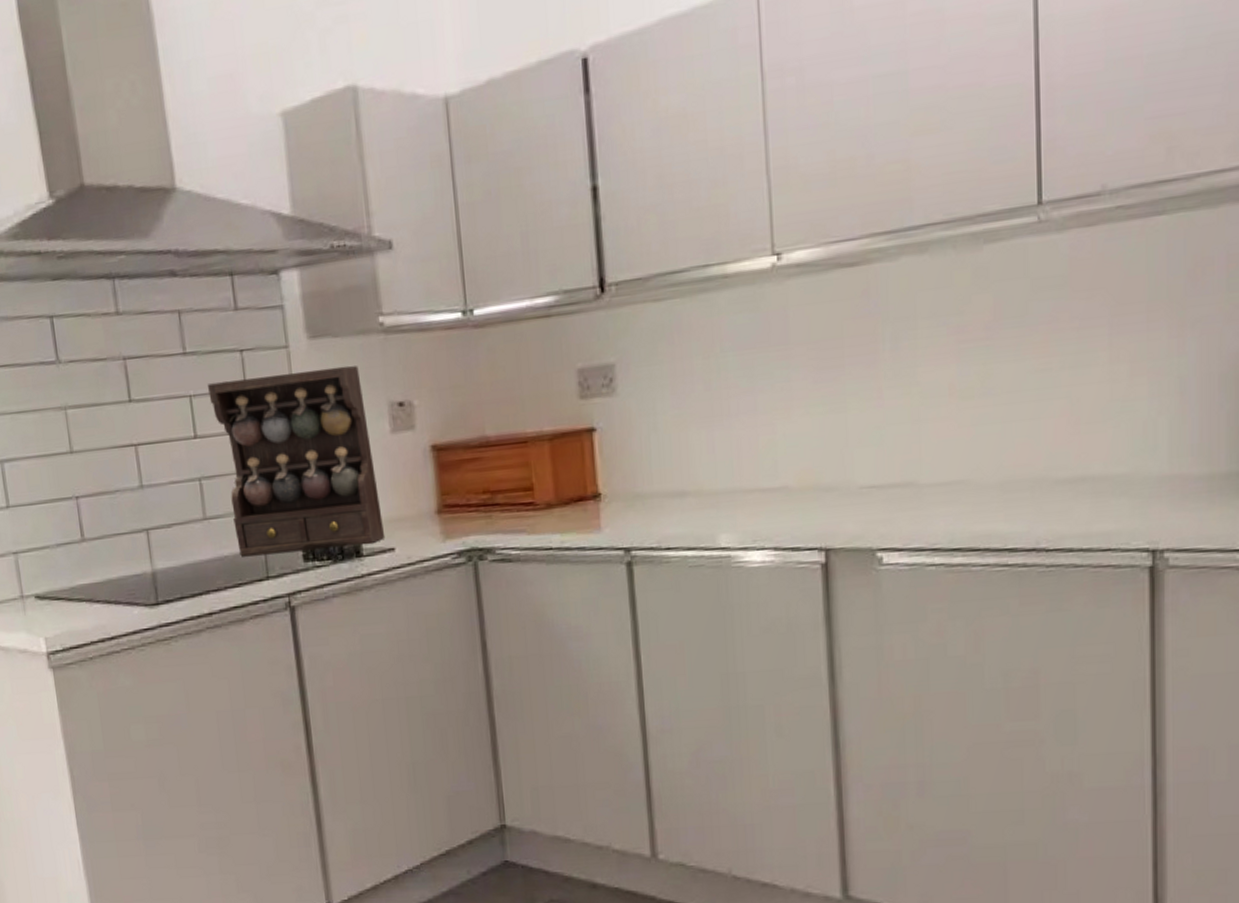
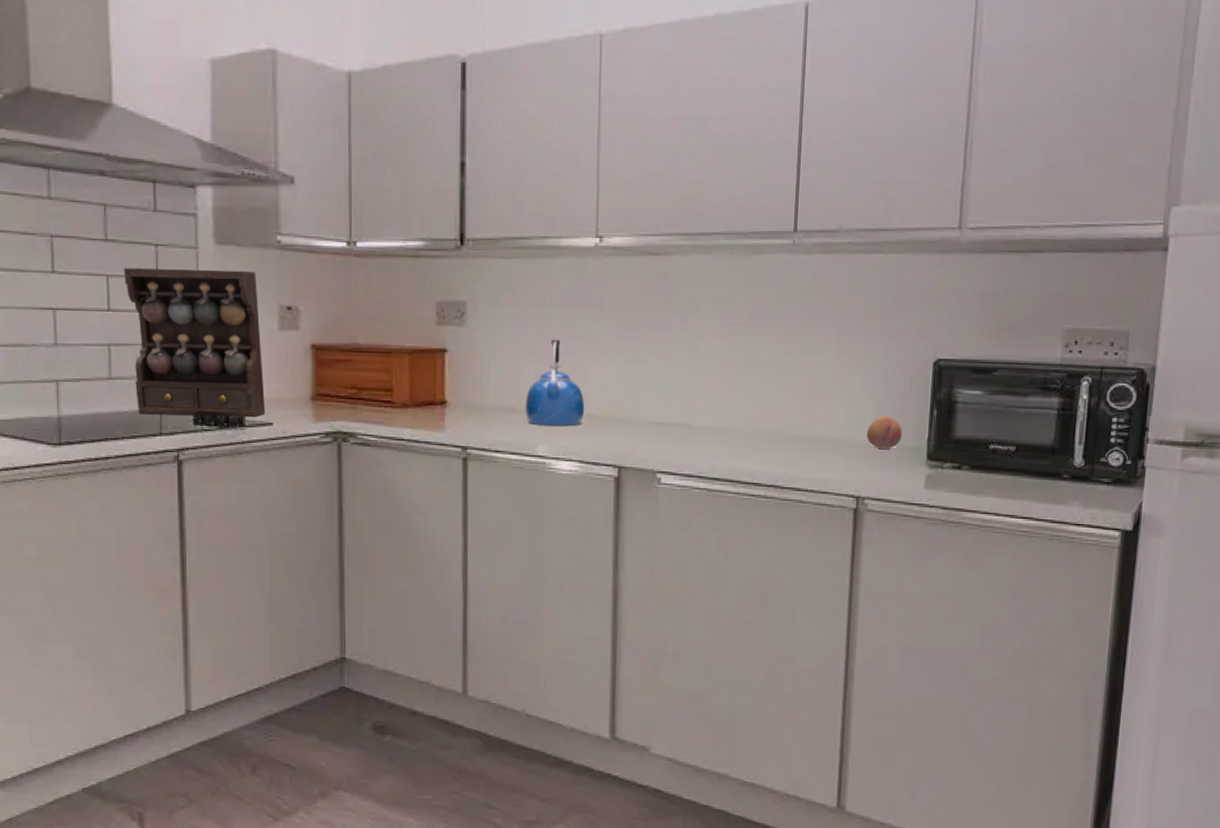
kettle: none [698,395,776,509] -> present [525,339,585,426]
fruit: none [1160,435,1212,482] -> present [866,416,903,449]

